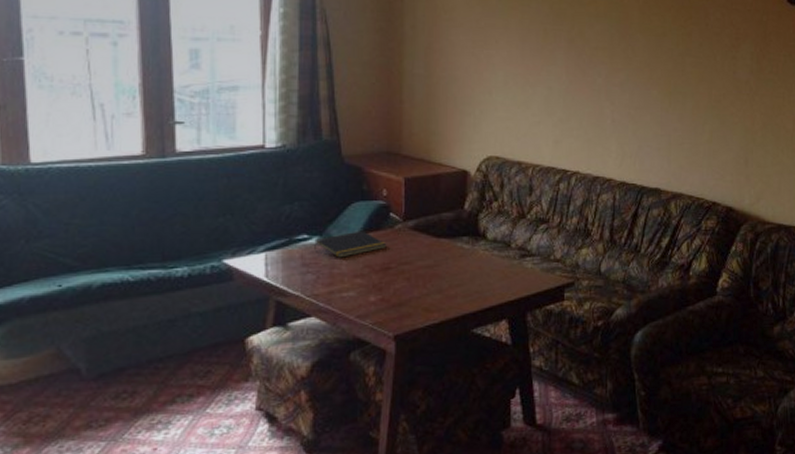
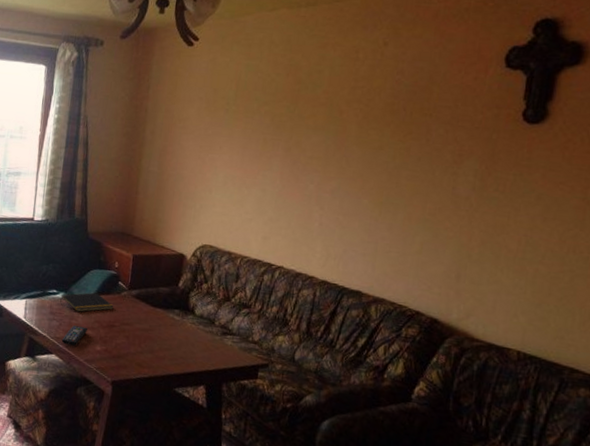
remote control: none [321,275,355,302] -> present [61,325,87,346]

